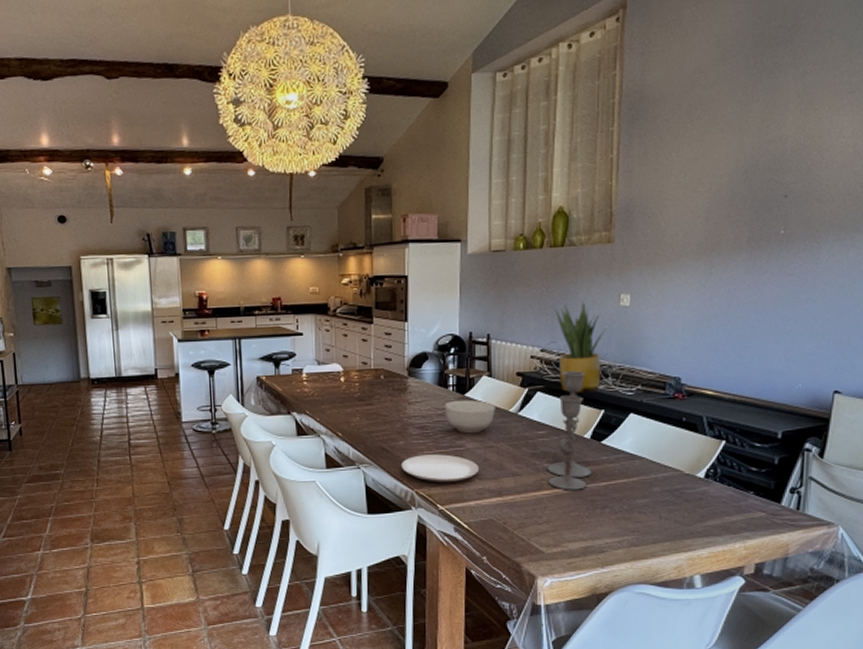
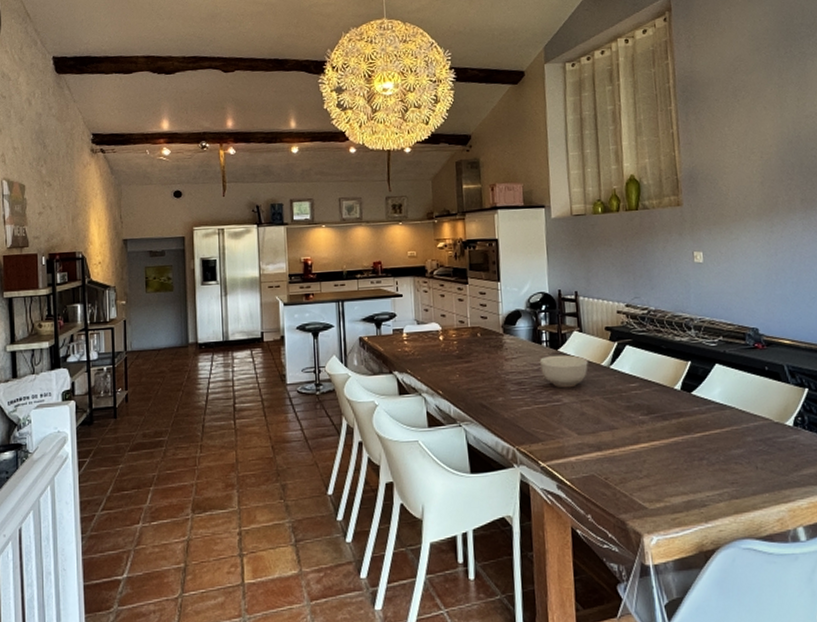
plate: present [400,454,480,483] -> none [501,409,578,439]
candlestick: present [547,371,592,490] -> none [642,324,686,443]
planter: present [555,300,606,393] -> none [635,258,685,346]

